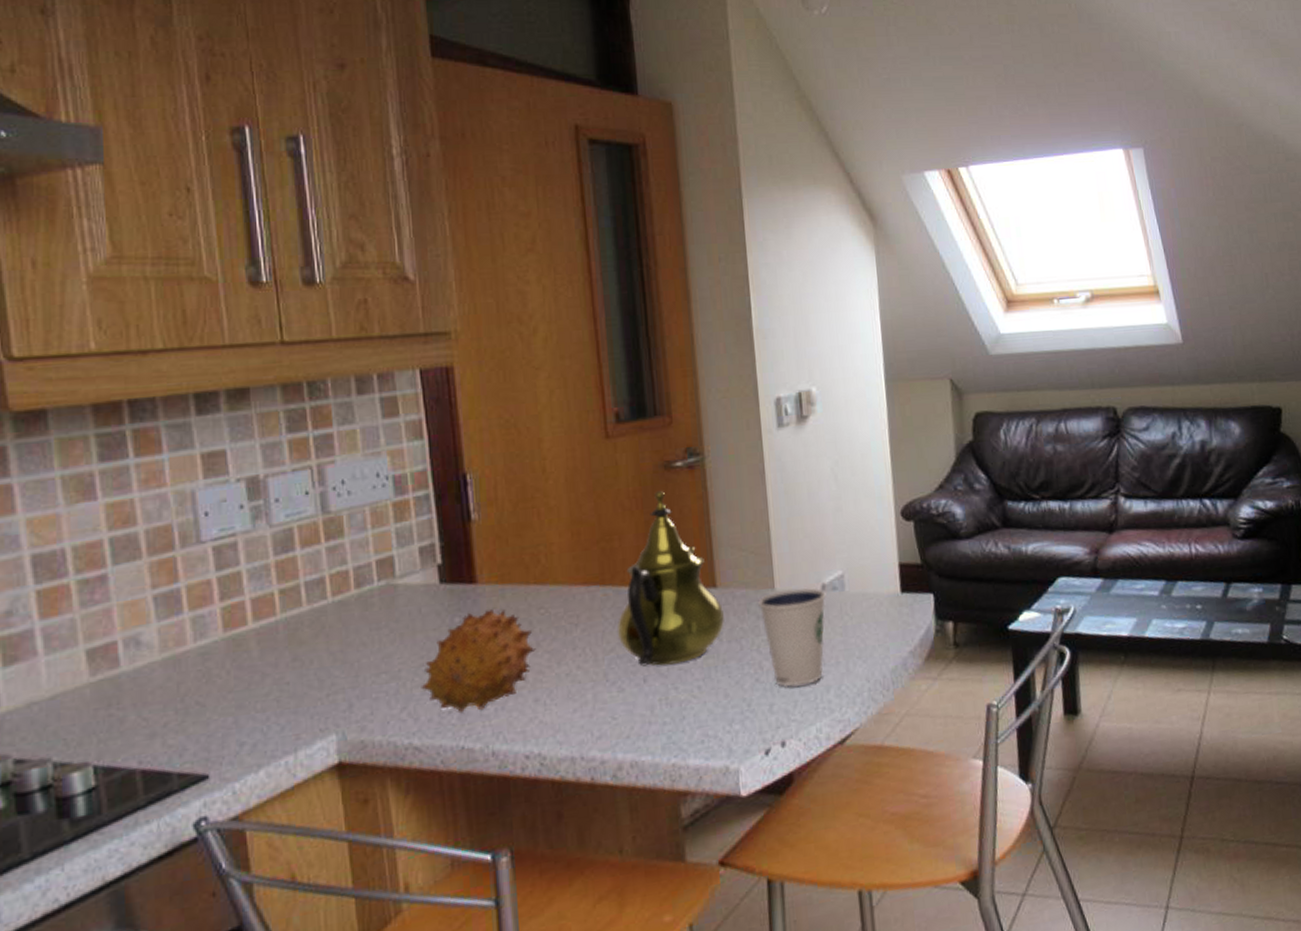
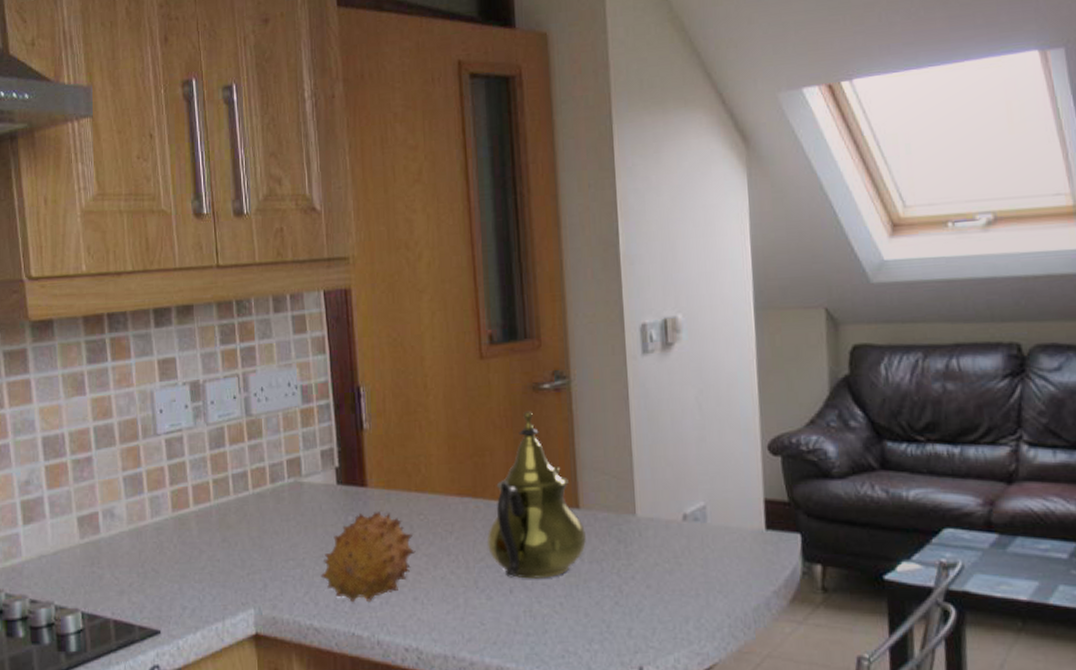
dixie cup: present [758,587,826,688] -> none [619,515,688,614]

